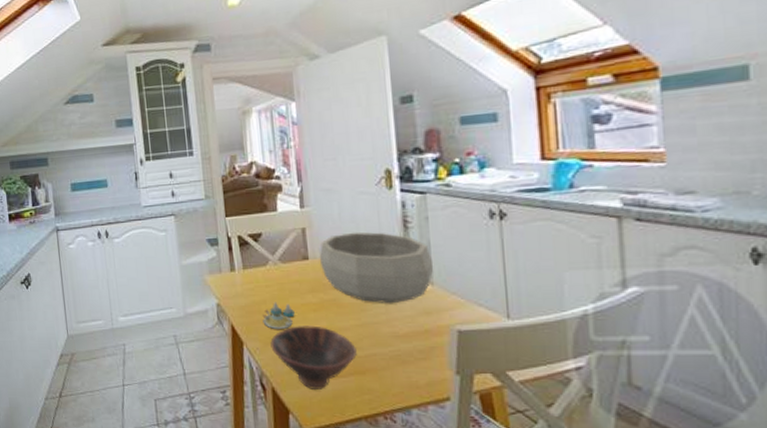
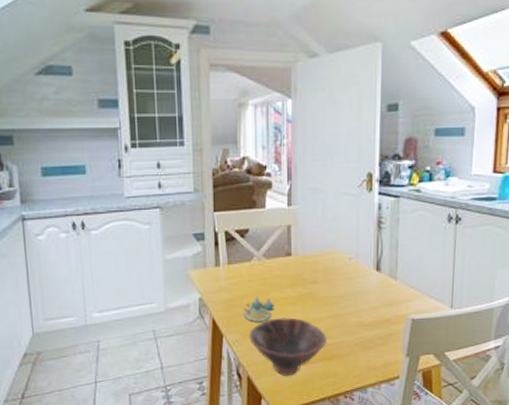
decorative bowl: present [319,232,433,304] -> none [301,230,398,297]

